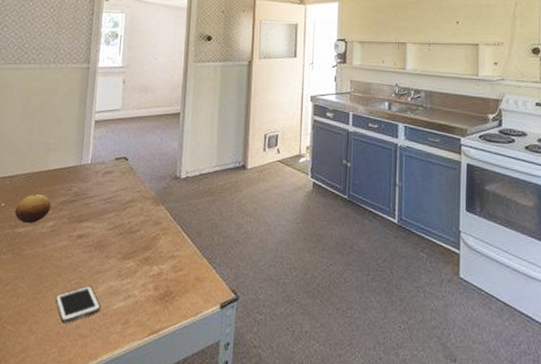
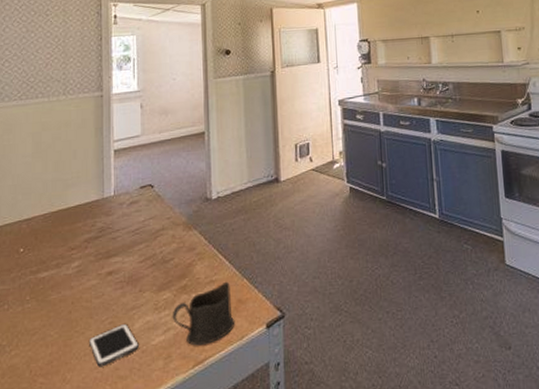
fruit: present [14,194,52,224] -> none [35,234,75,267]
cup: none [133,258,192,316] -> present [172,281,235,346]

